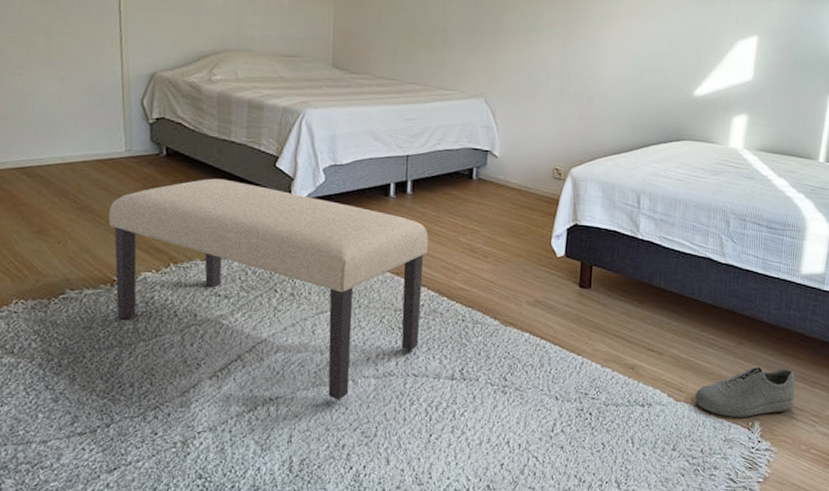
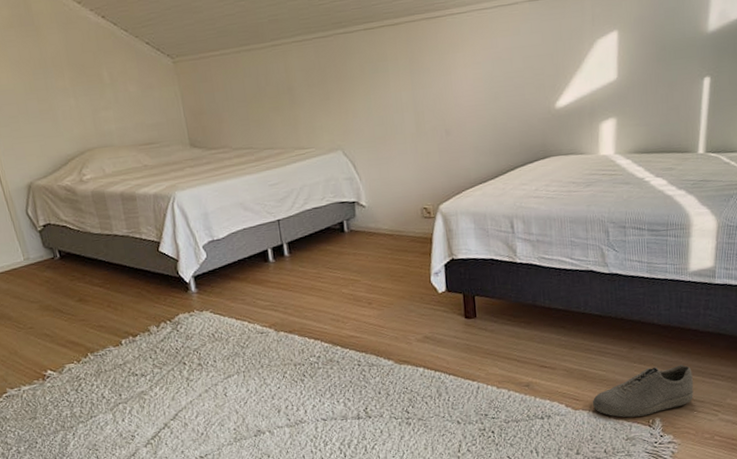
bench: present [108,178,428,400] -> none [23,270,322,450]

